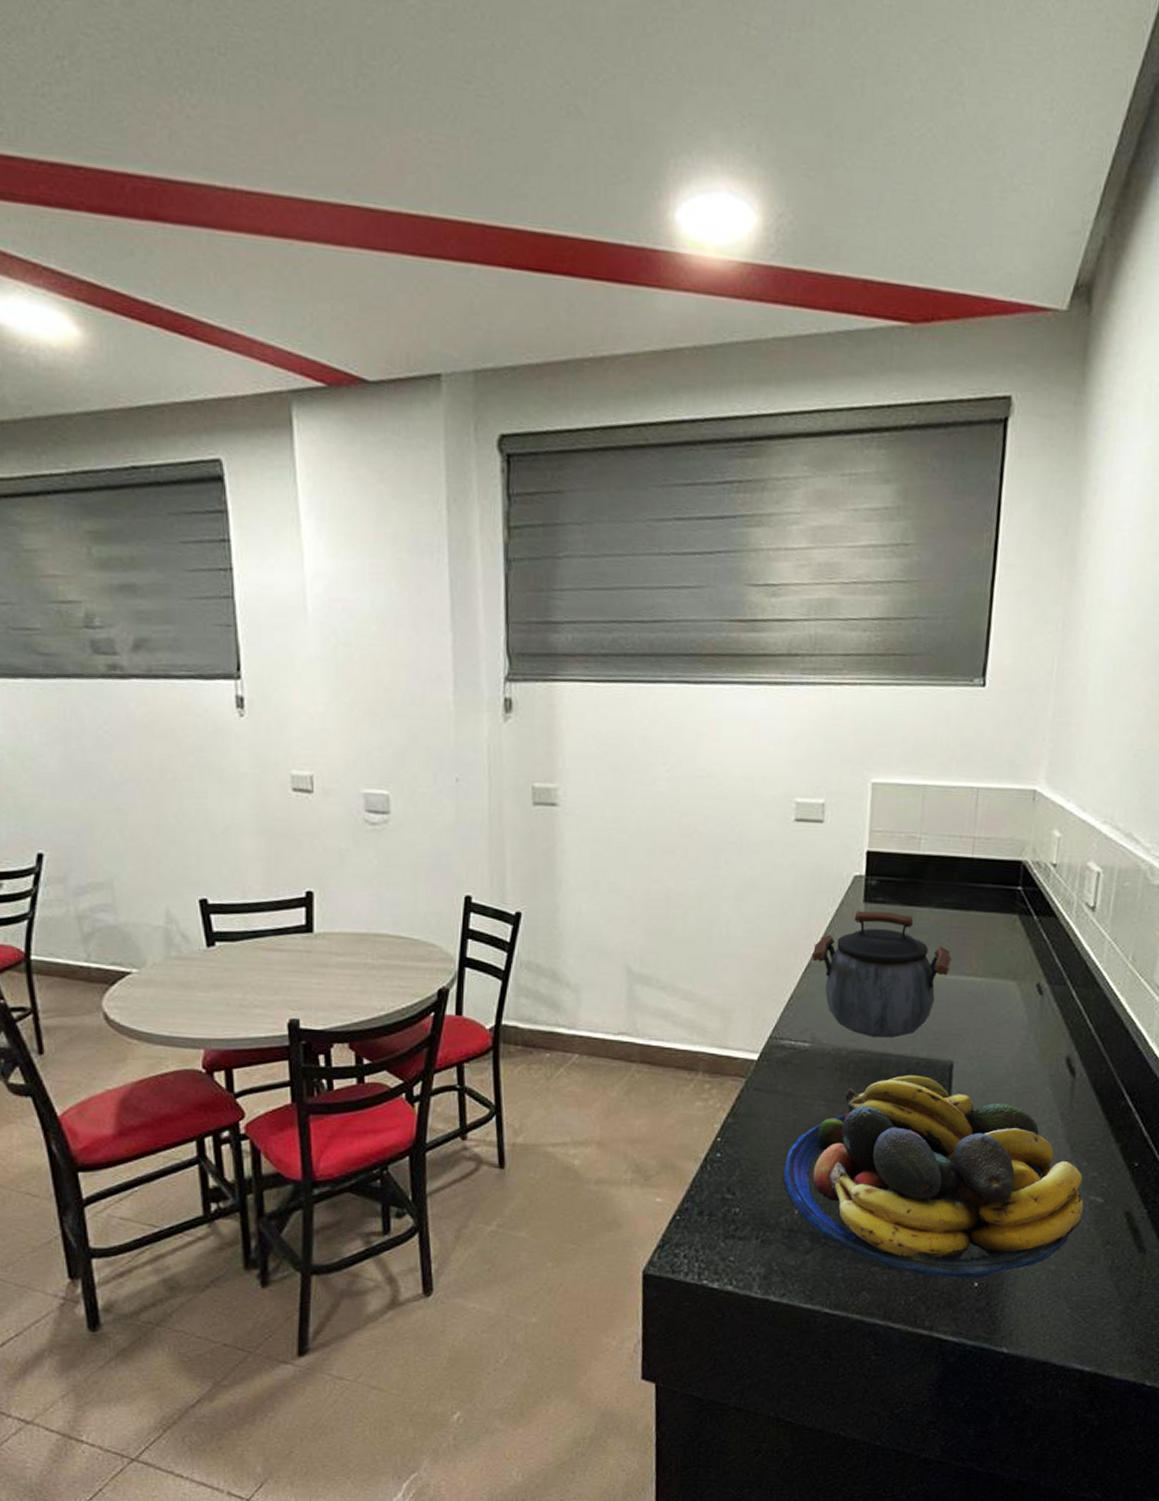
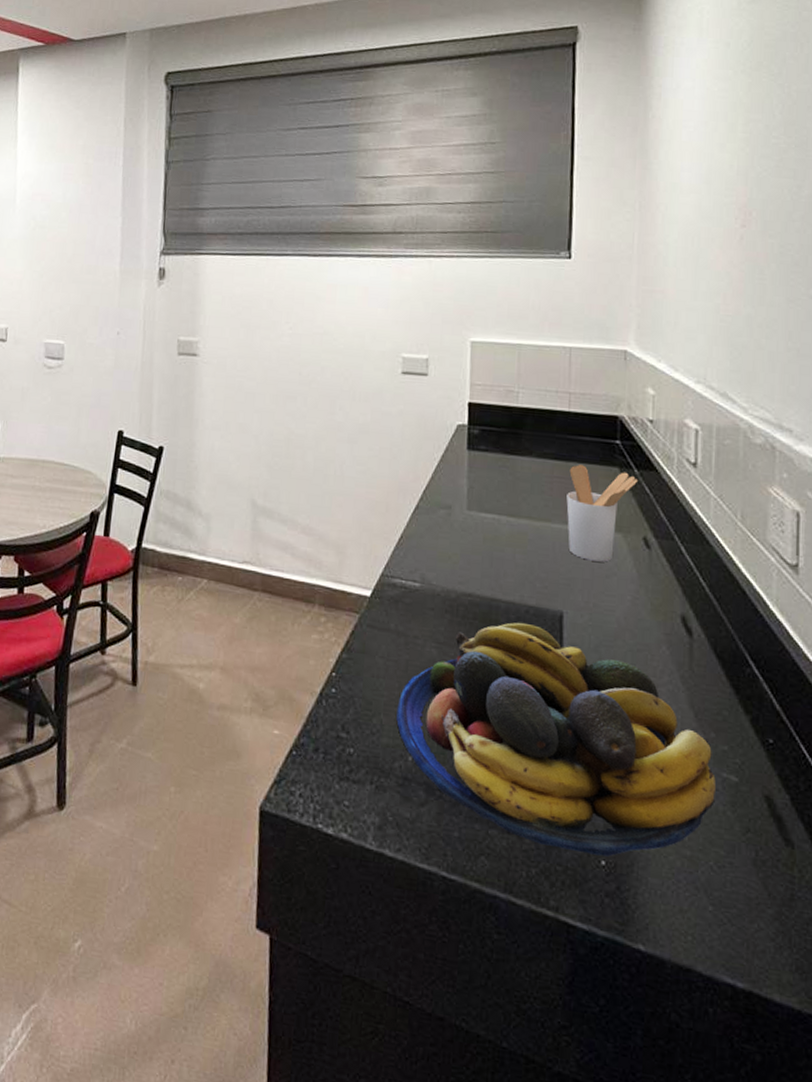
kettle: present [811,910,952,1038] -> none [419,457,555,583]
utensil holder: none [962,913,1037,1011] -> present [566,465,639,562]

